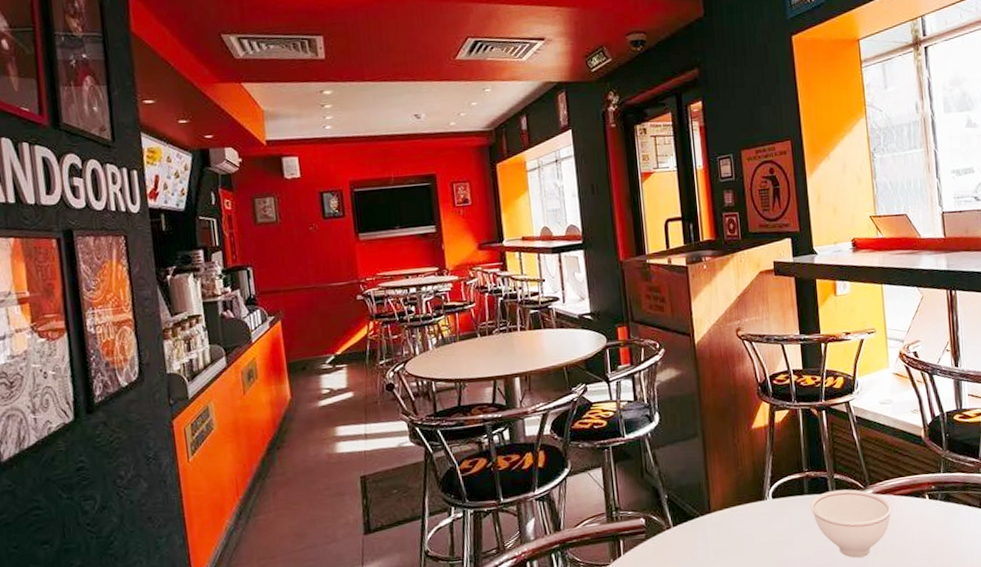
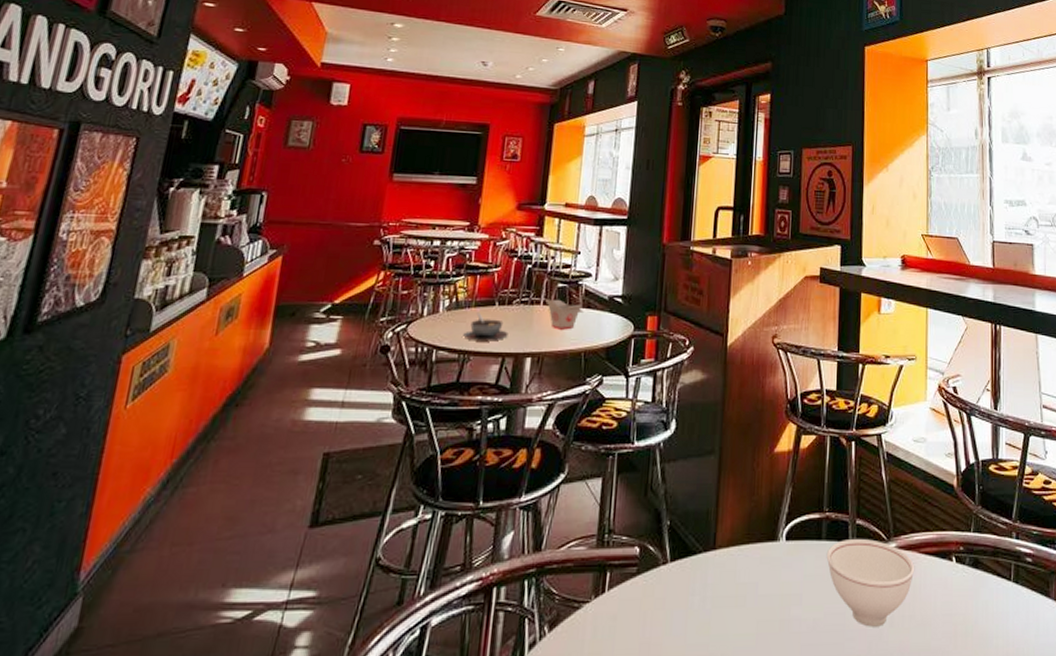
soup bowl: none [455,345,495,370] -> present [463,313,508,342]
takeout container: none [520,323,558,350] -> present [544,298,584,330]

